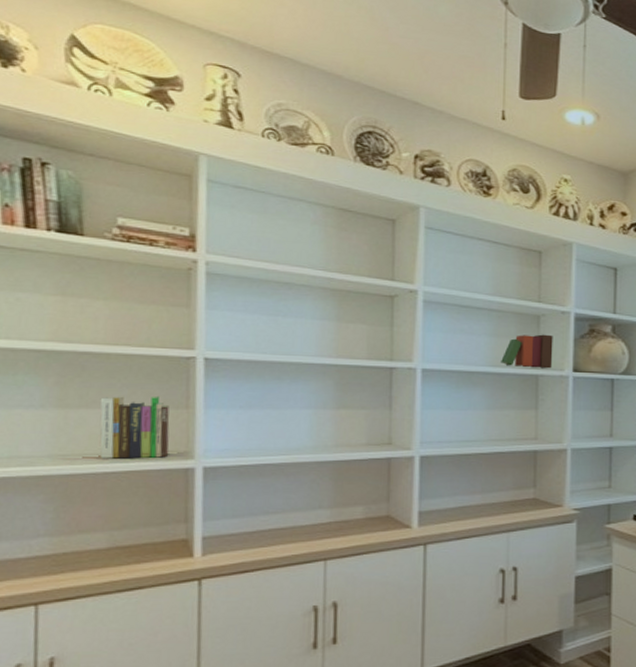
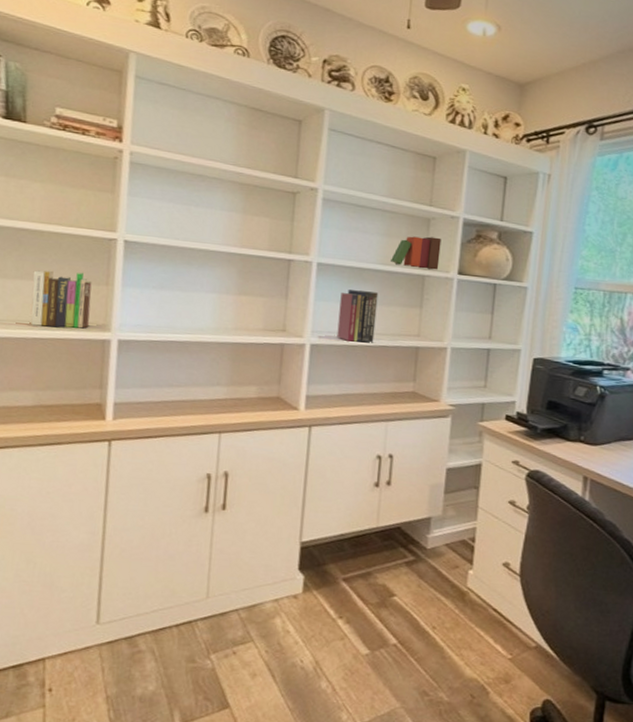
books: none [448,395,490,450] -> present [336,290,379,343]

